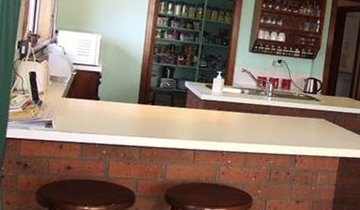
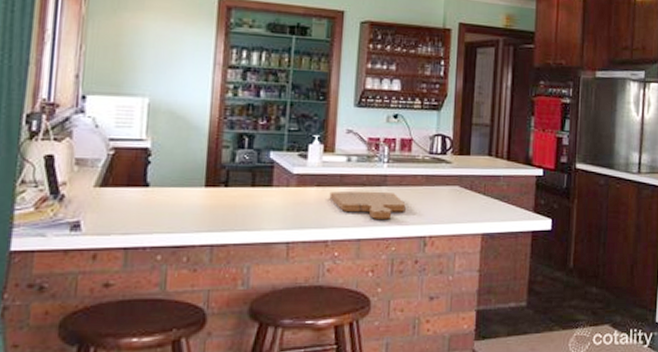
cutting board: none [226,115,283,140] -> present [329,190,406,219]

